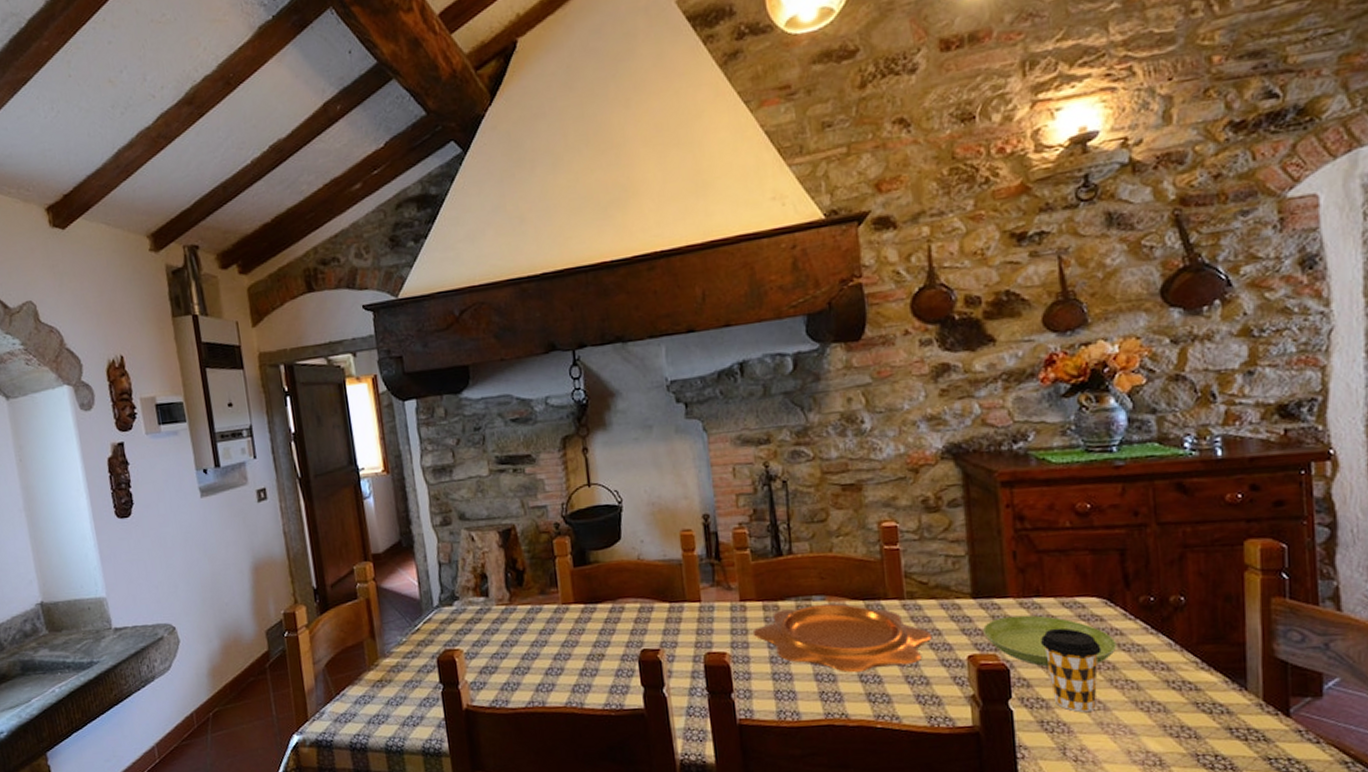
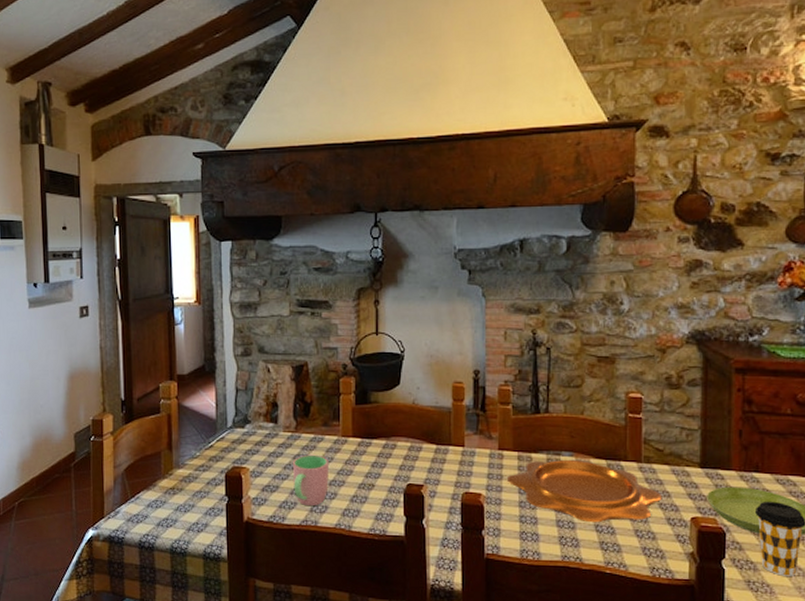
cup: none [511,627,553,686] -> present [293,454,329,507]

